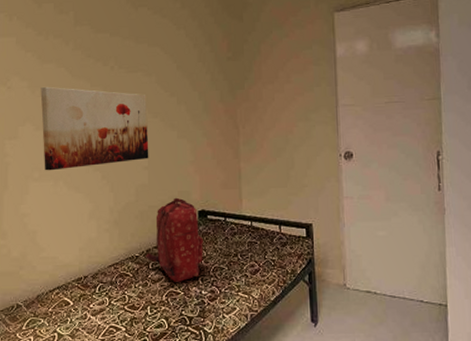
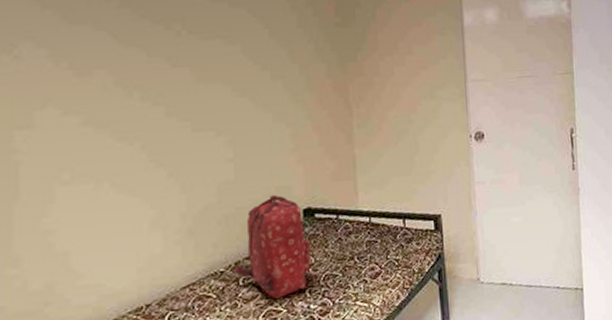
wall art: present [40,86,149,171] -> none [69,56,235,170]

